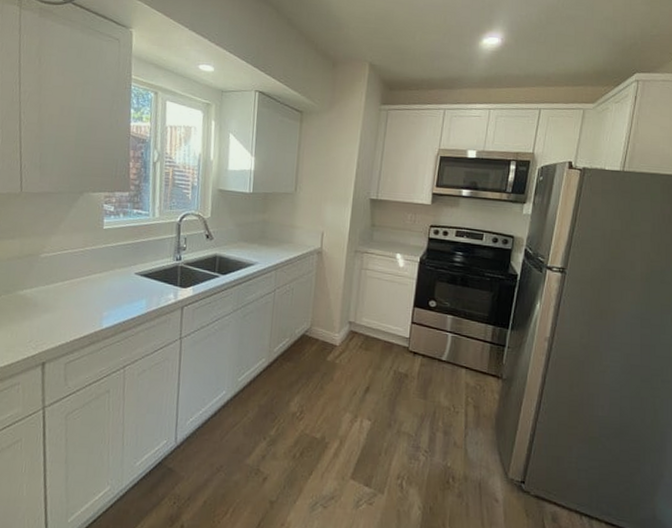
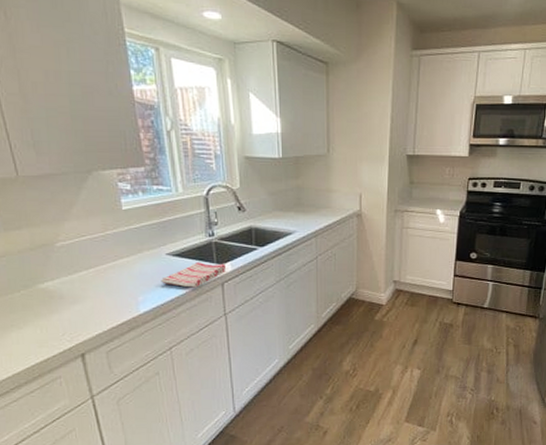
dish towel: none [126,284,187,309] -> present [161,262,226,288]

